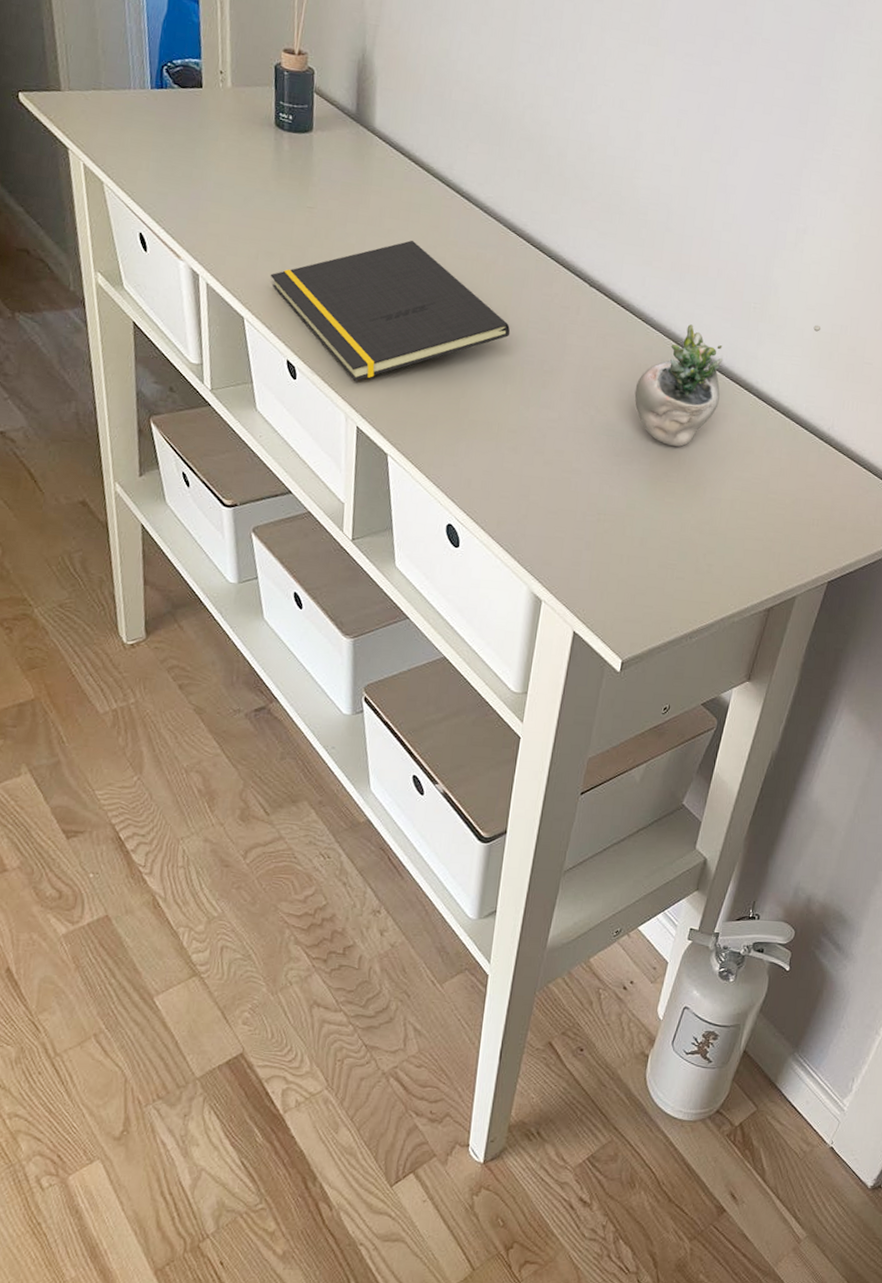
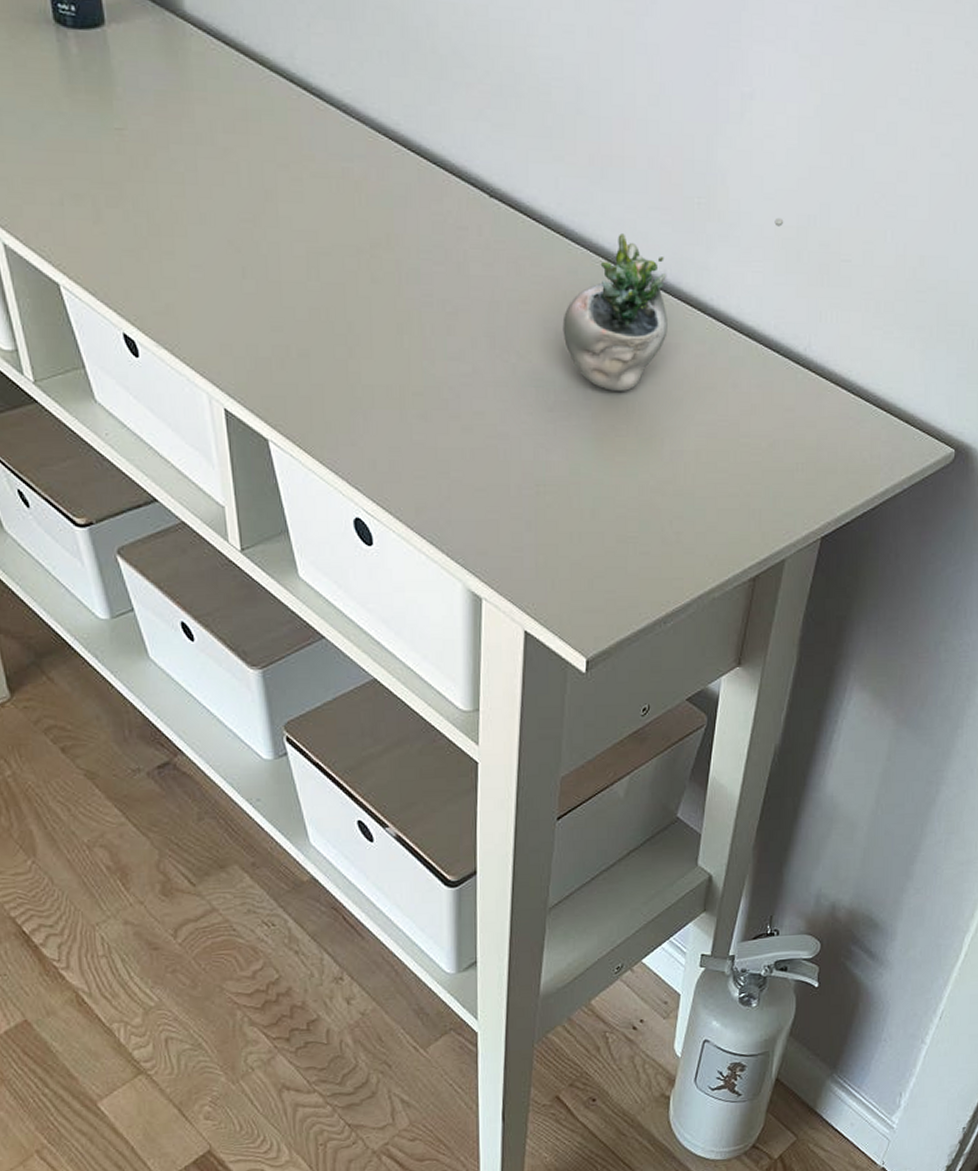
notepad: present [270,240,511,381] -> none [82,160,398,351]

